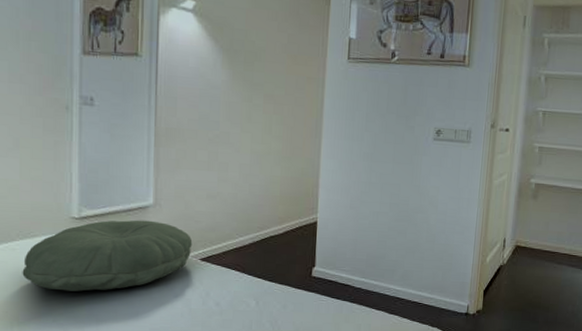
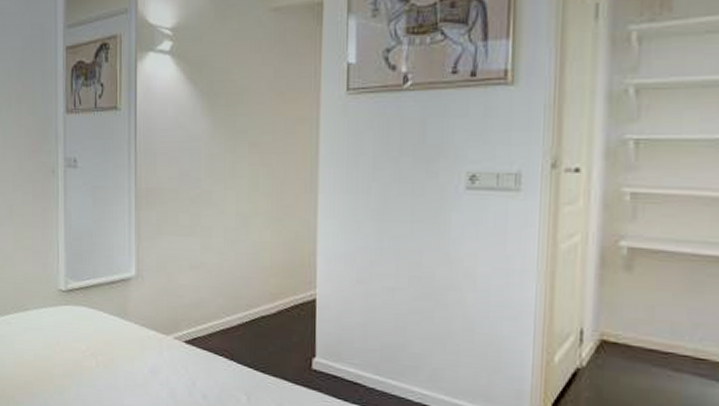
pillow: present [22,220,193,292] -> none [17,293,176,372]

